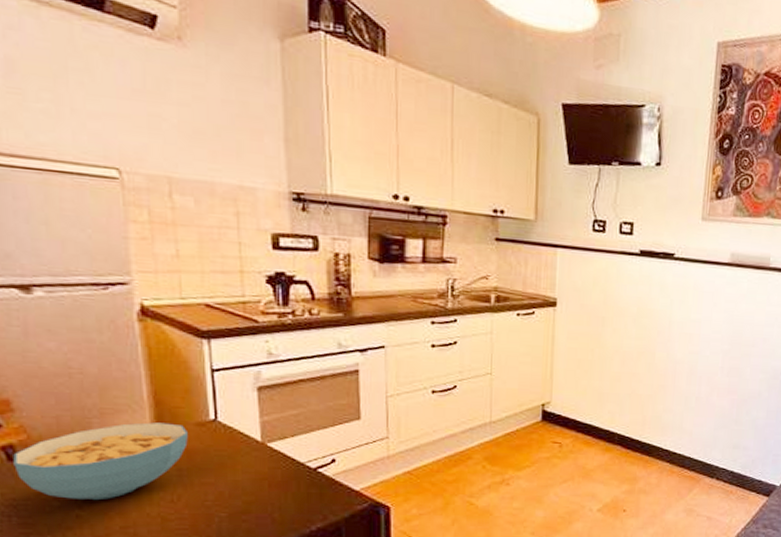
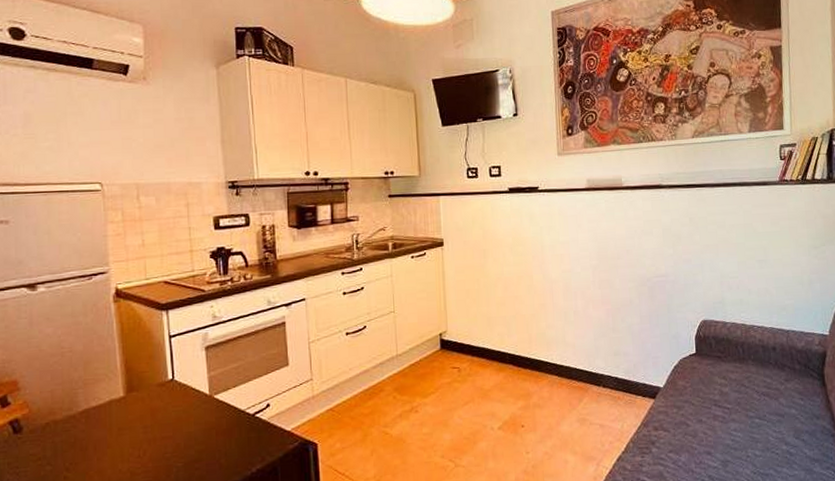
cereal bowl: present [13,422,188,501] -> none [18,386,151,463]

